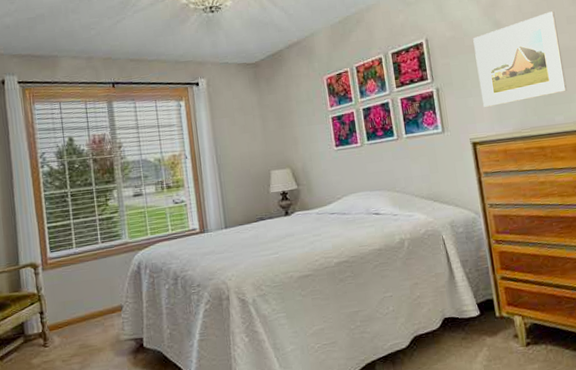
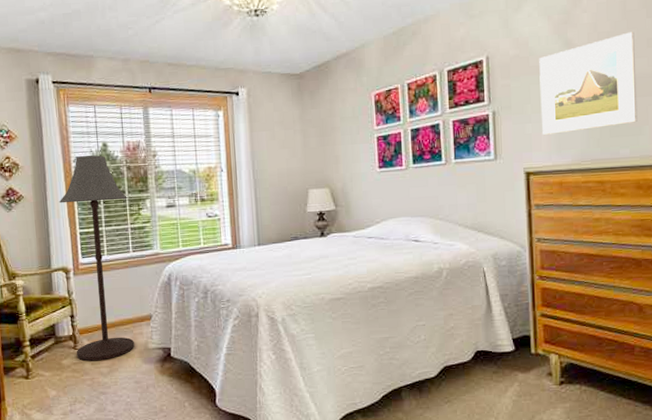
floor lamp: none [26,149,106,359] -> present [59,155,134,362]

